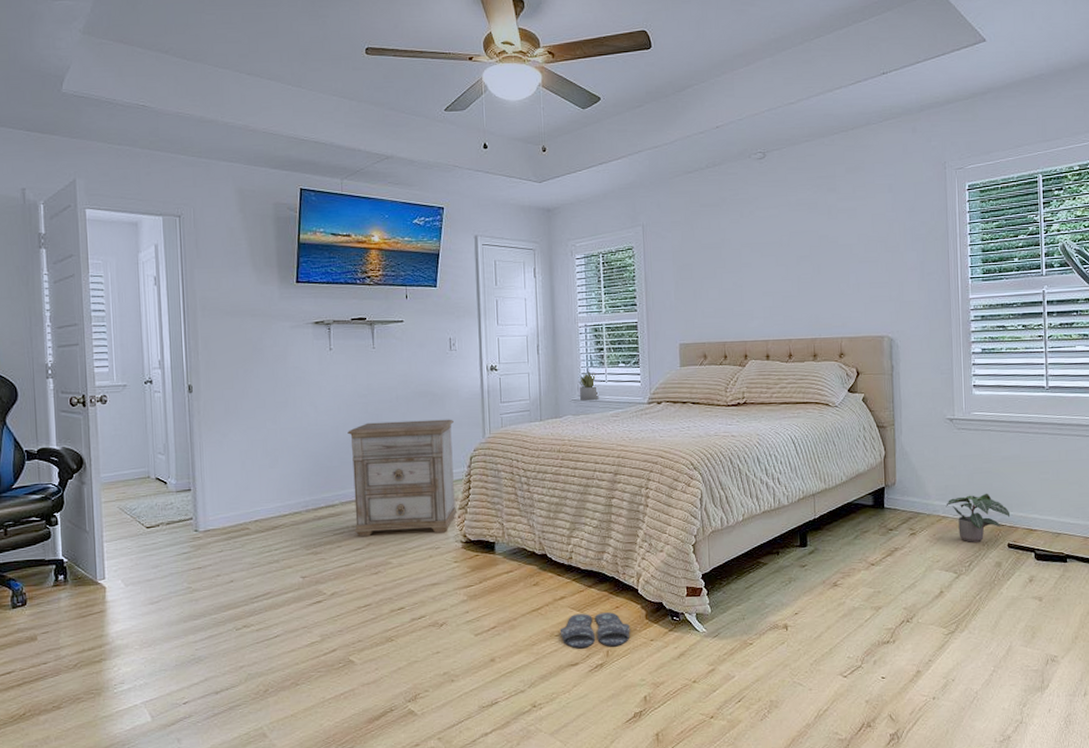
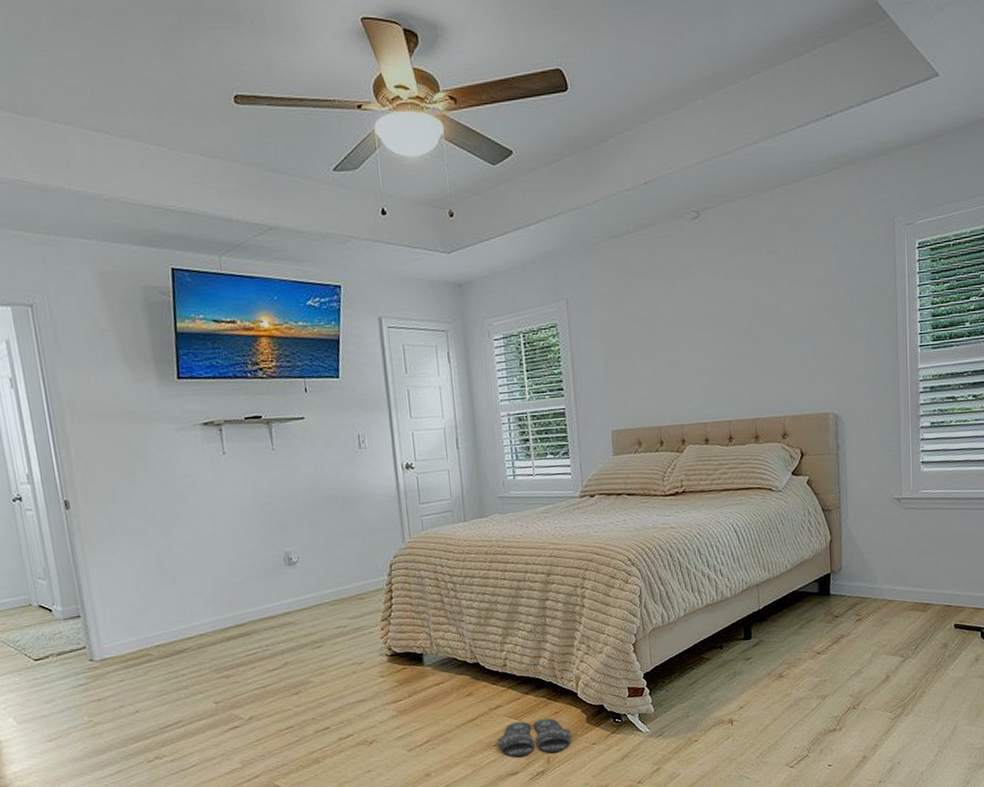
nightstand: present [347,419,457,536] -> none [251,524,379,656]
succulent plant: present [578,370,599,401] -> none [503,464,527,498]
potted plant: present [946,493,1009,542] -> none [892,573,957,625]

